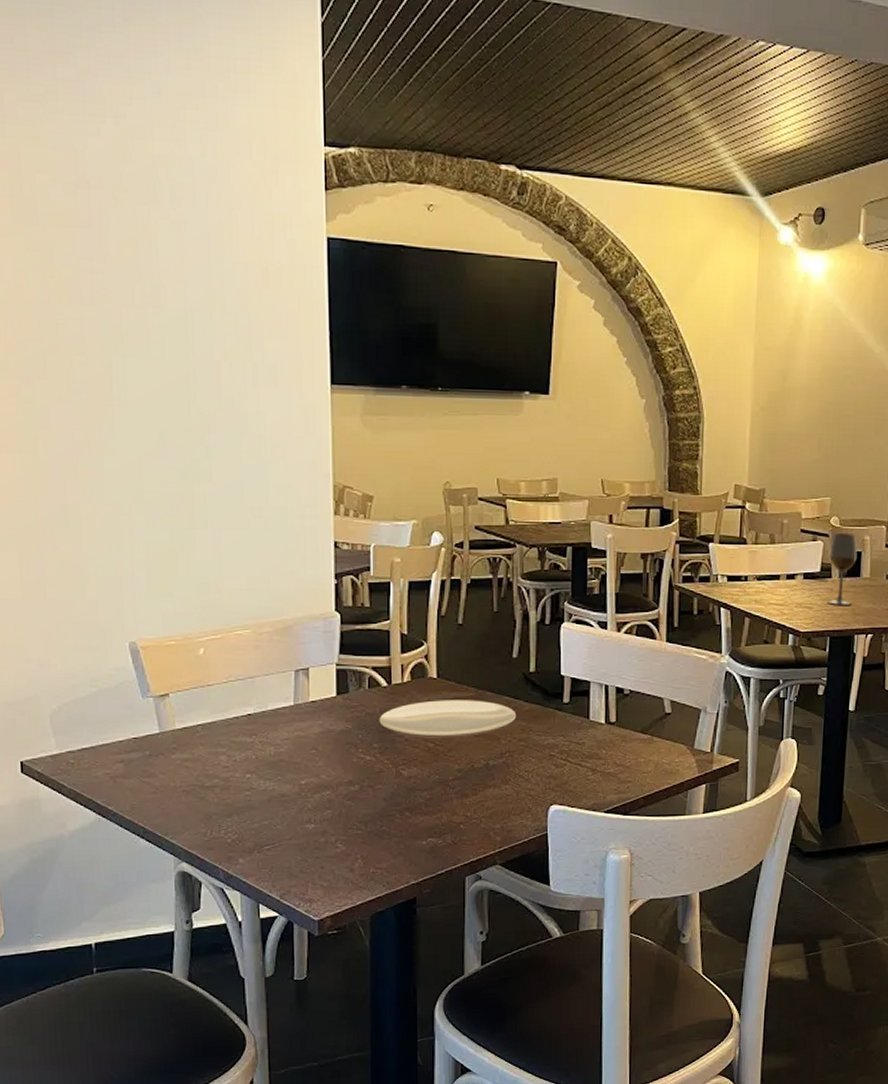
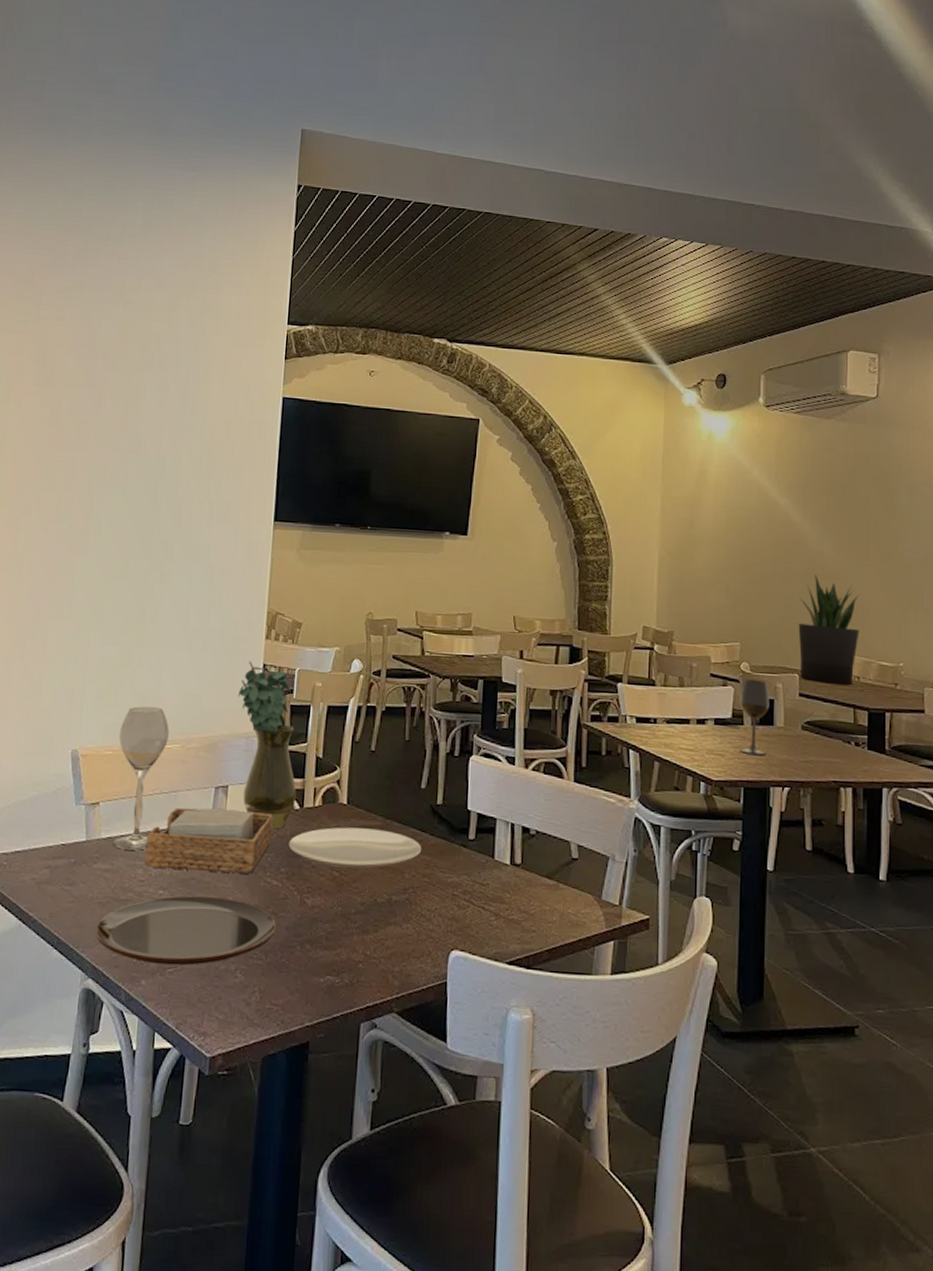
wineglass: none [180,593,237,738] -> present [112,706,169,851]
plate: none [183,775,374,843] -> present [96,895,277,966]
napkin holder: none [226,691,361,753] -> present [144,807,274,874]
vase: none [310,539,383,707] -> present [238,661,297,829]

